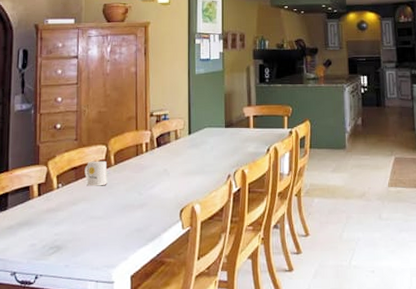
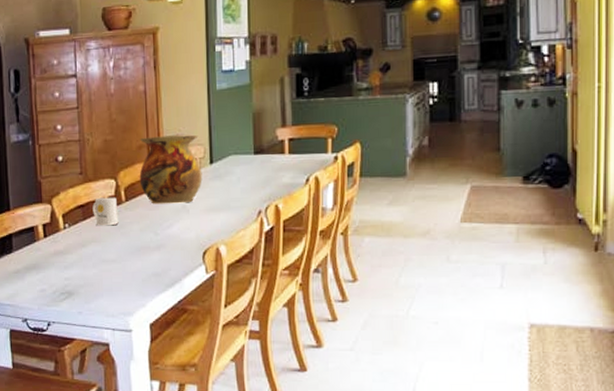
vase: none [127,110,182,168] -> present [139,134,203,204]

